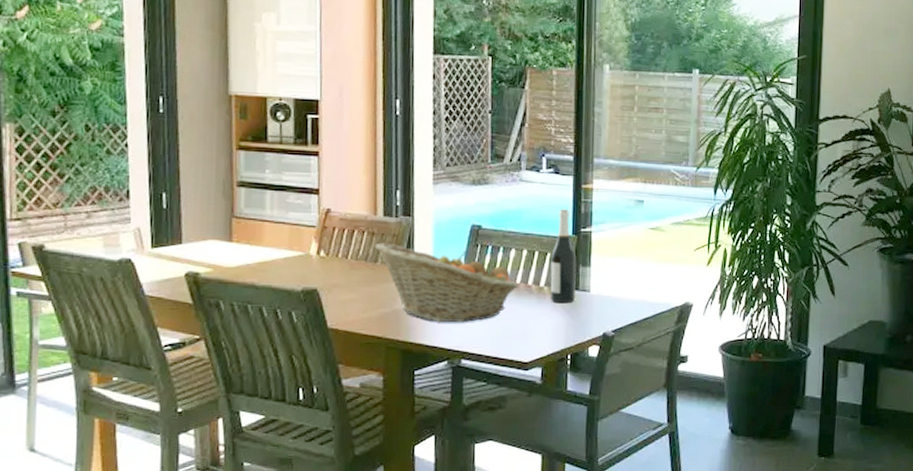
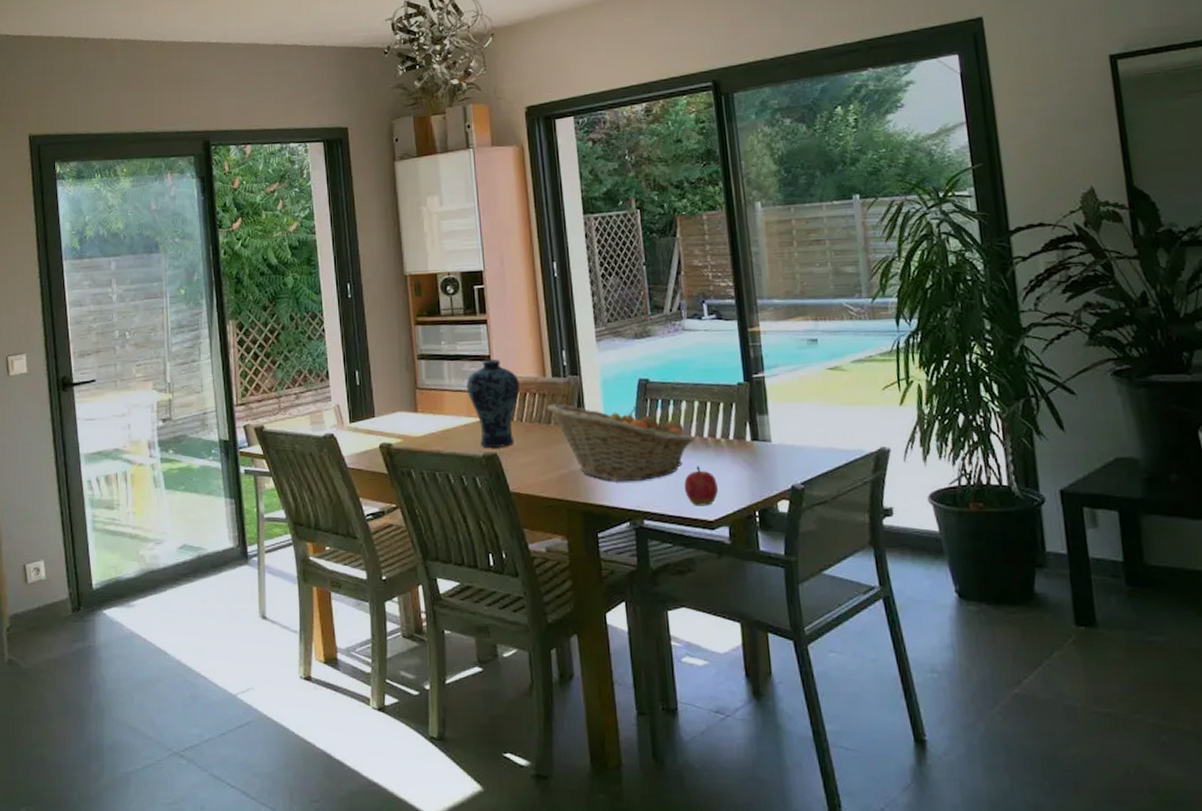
vase: none [290,193,348,283] -> present [466,359,520,448]
apple: none [504,311,536,348] -> present [684,466,718,506]
wine bottle: present [550,209,577,304] -> none [724,355,756,456]

